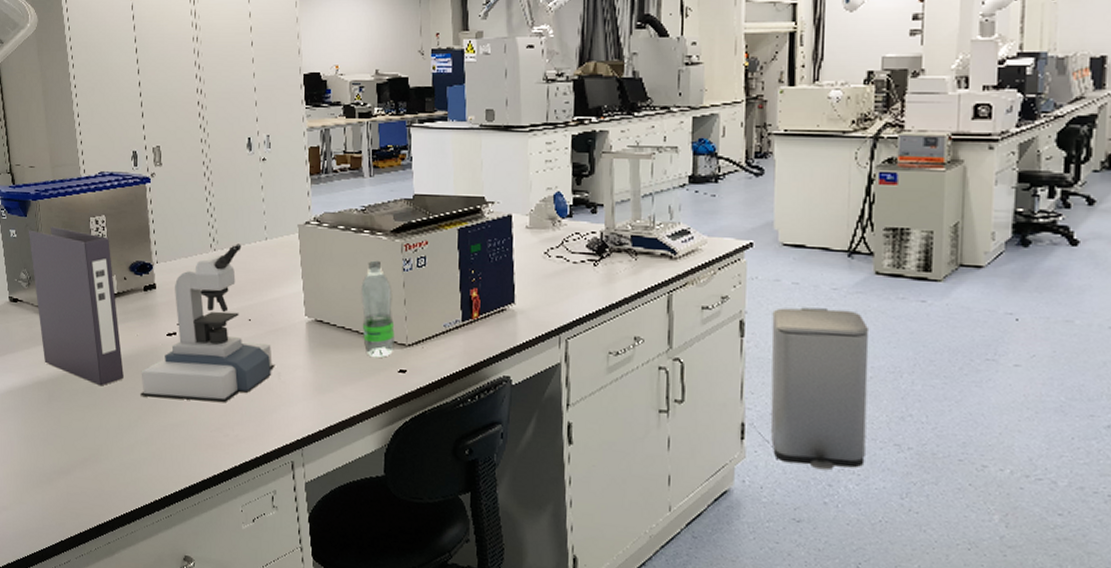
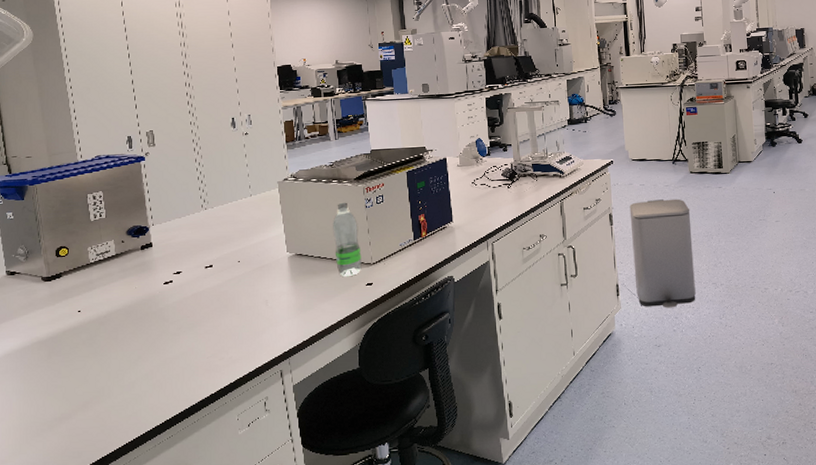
binder: present [28,226,124,386] -> none [25,205,123,336]
microscope: present [140,243,275,402] -> none [140,202,263,339]

